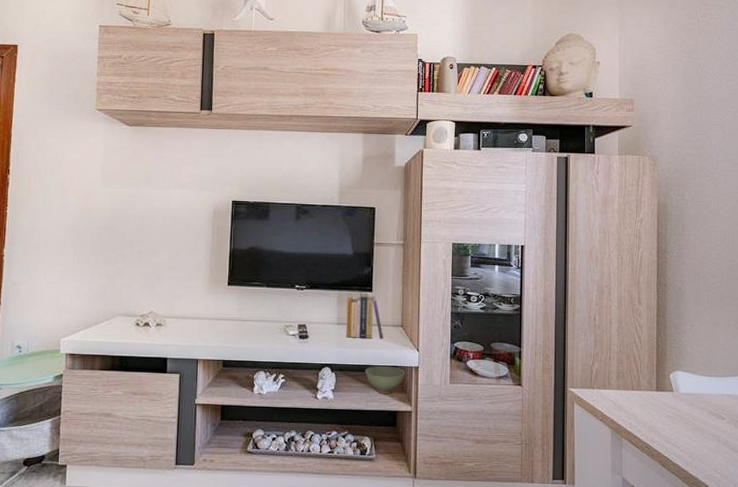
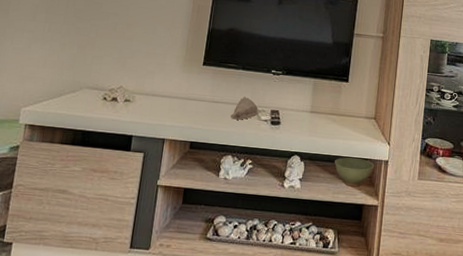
seashell: none [259,312,286,336] -> present [230,96,259,120]
books: present [346,292,384,339] -> none [318,81,356,130]

